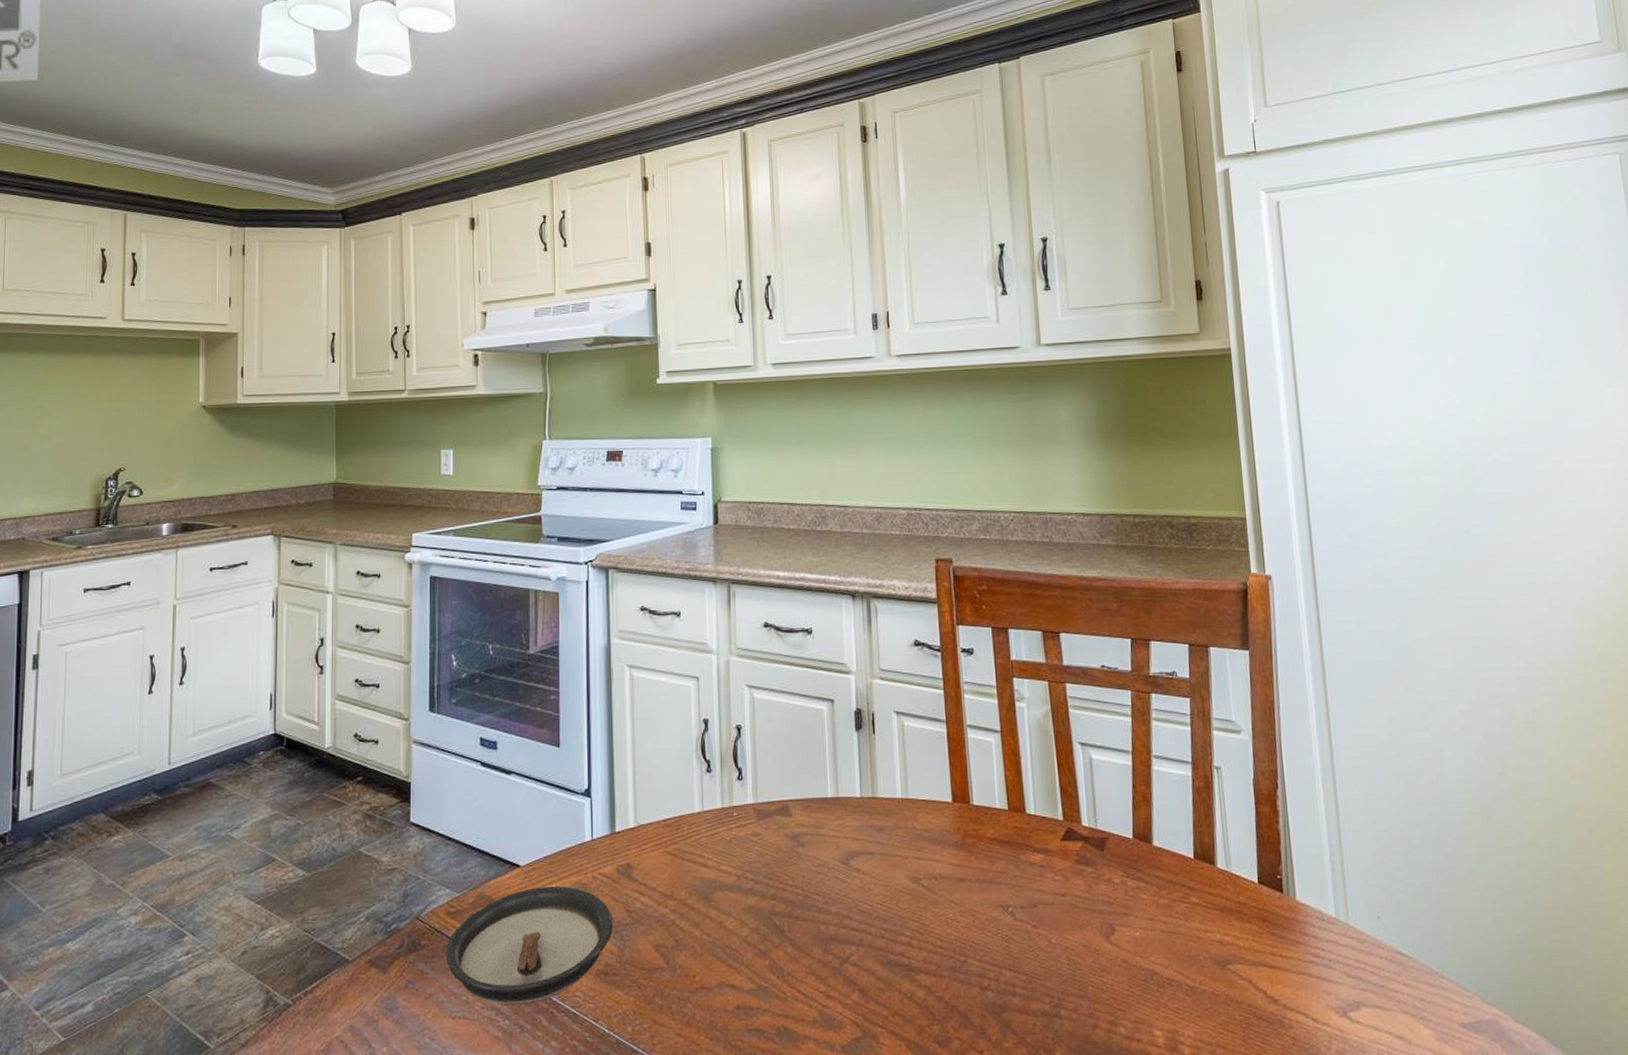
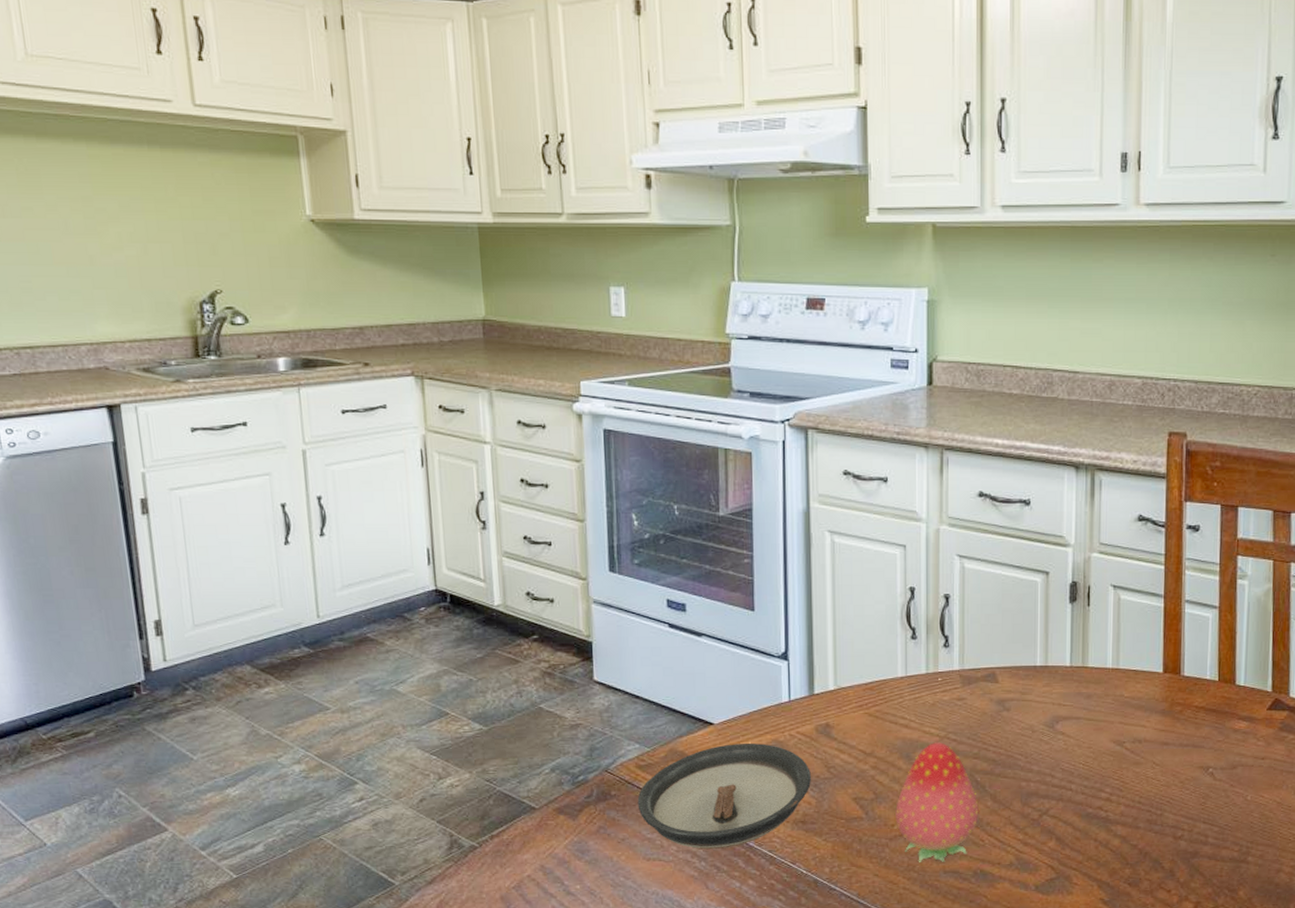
fruit: none [696,882,779,1019] -> present [895,742,979,862]

